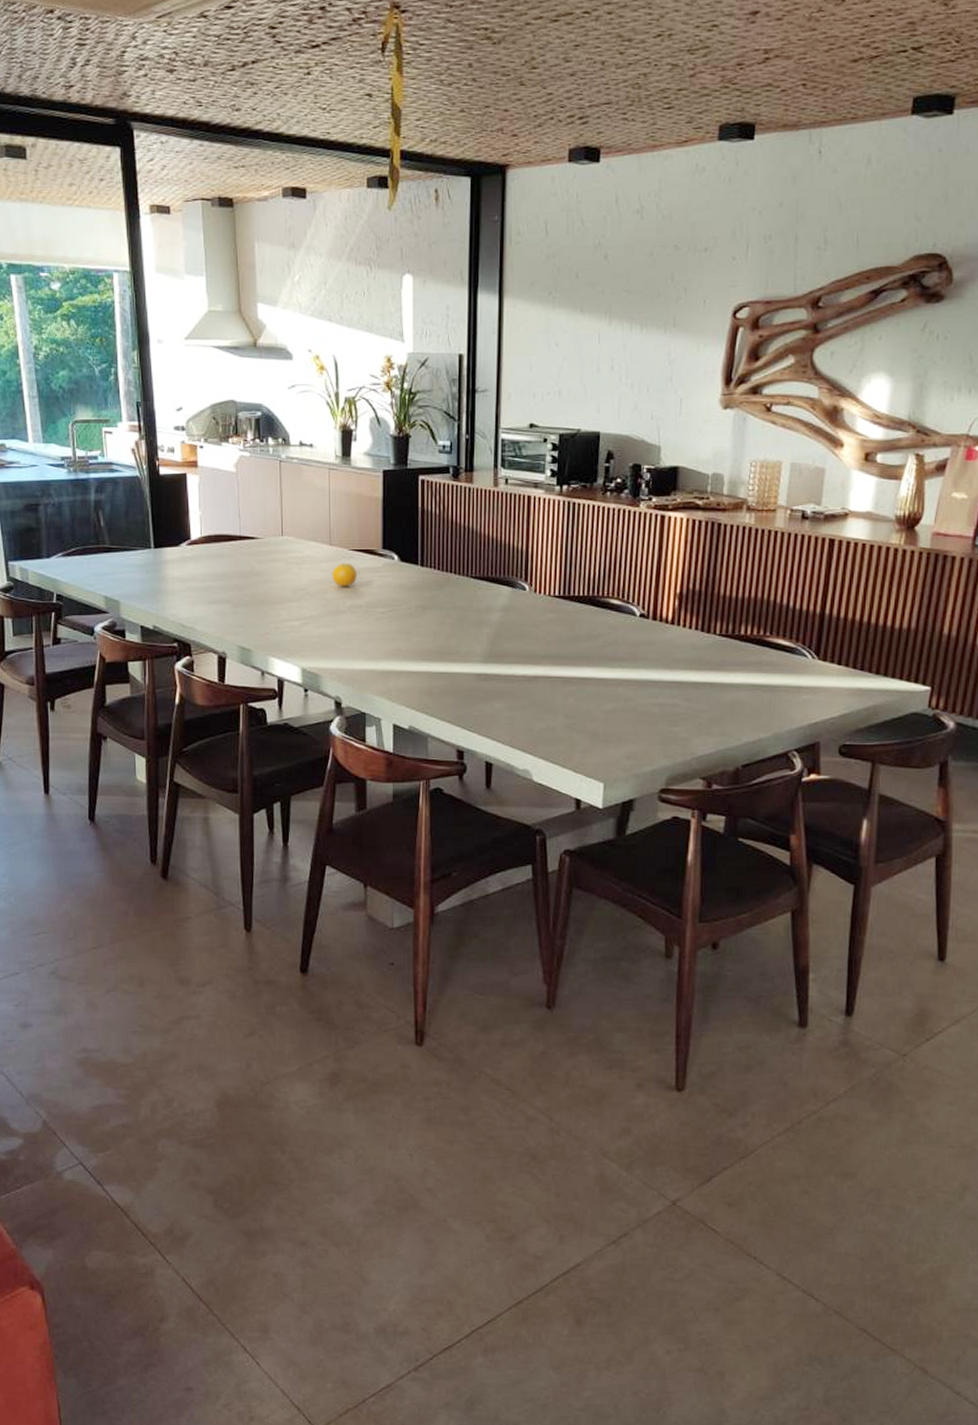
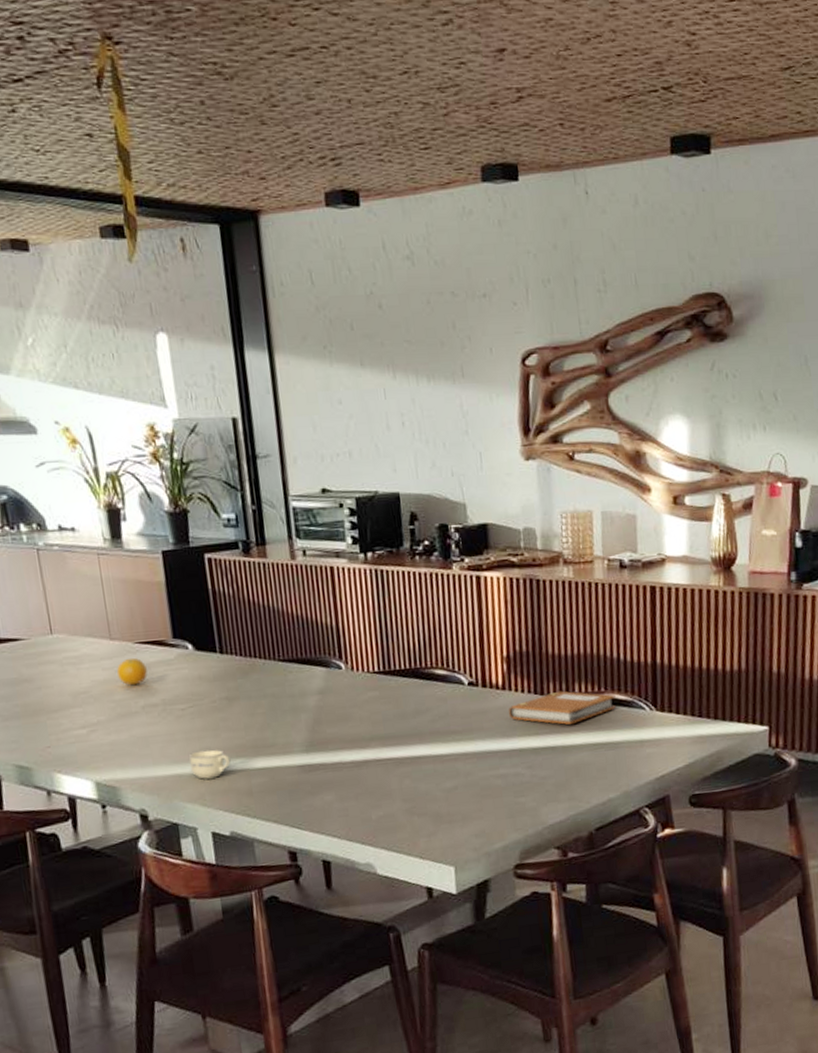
cup: none [383,651,418,676] -> present [189,749,231,779]
notebook: none [673,631,780,663] -> present [508,691,616,725]

